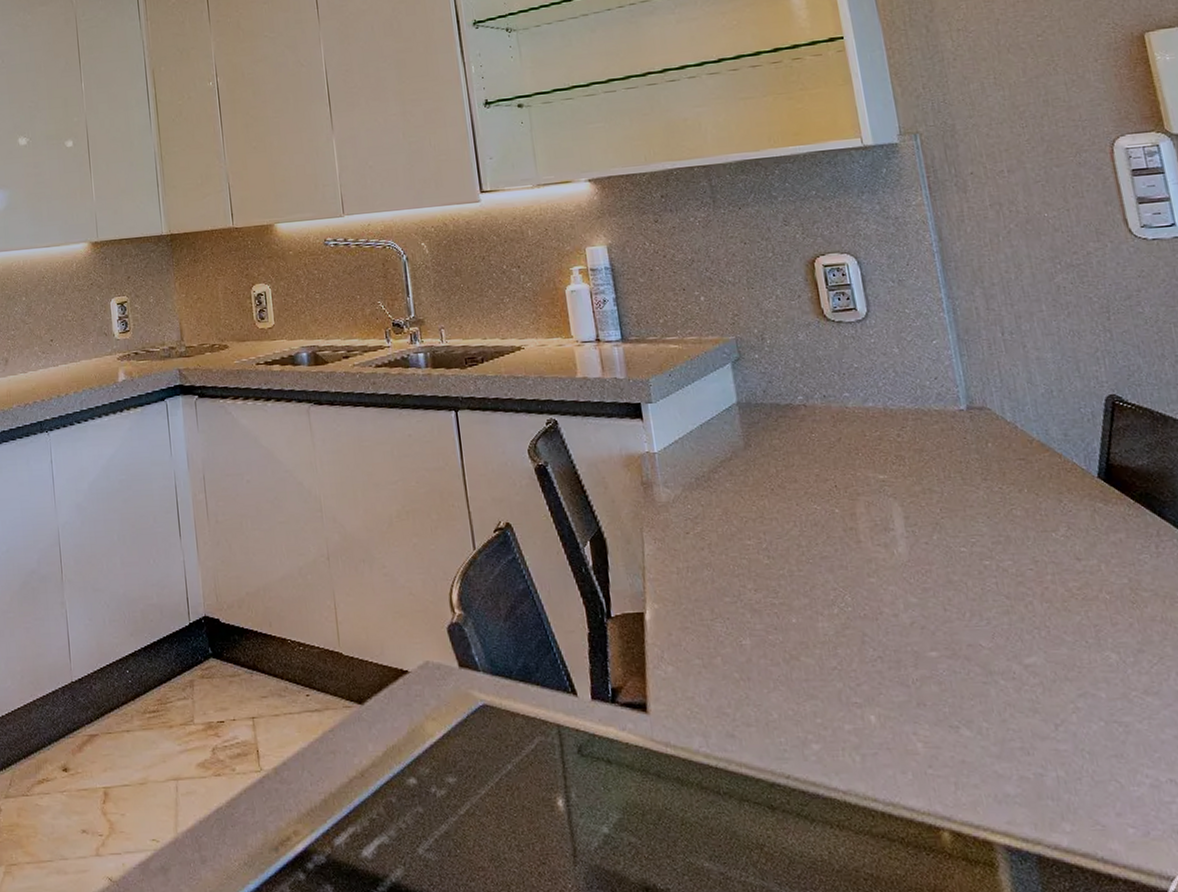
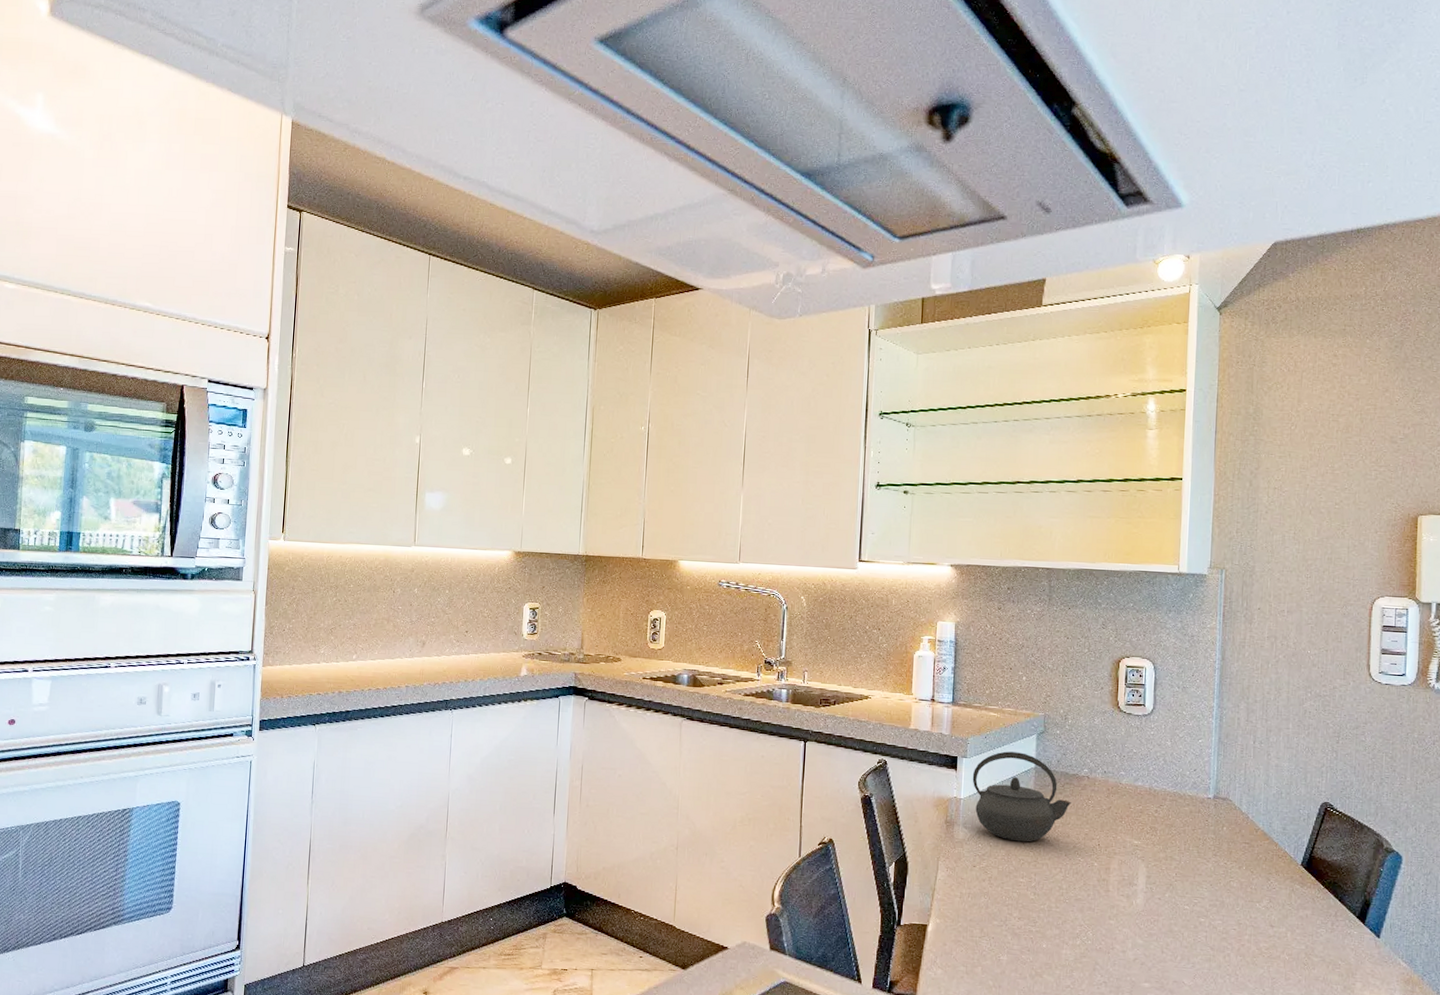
kettle: none [662,387,791,496] -> present [972,751,1071,842]

